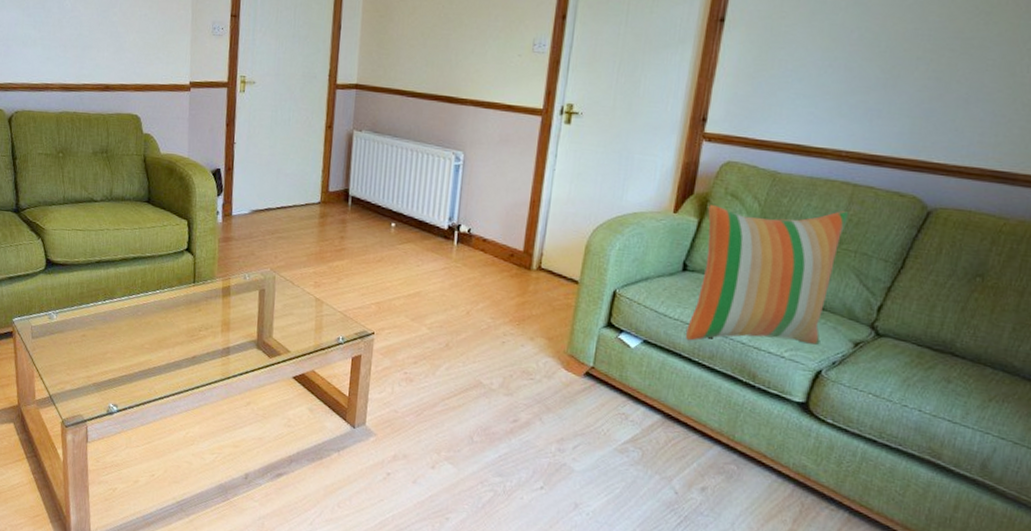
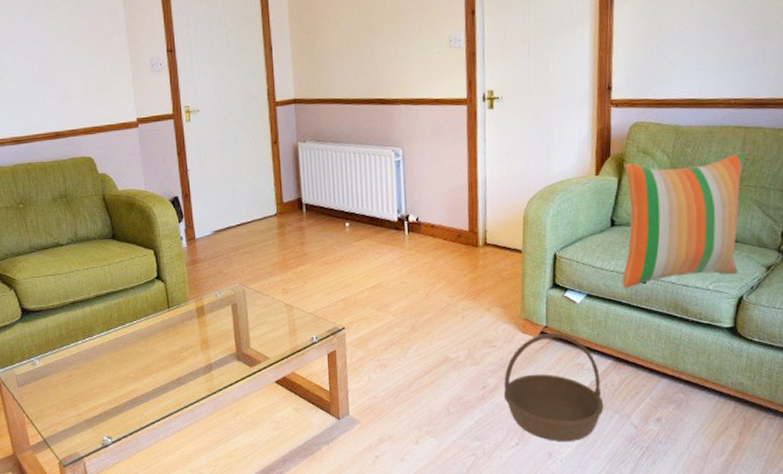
basket: none [534,374,645,496] -> present [503,332,604,441]

